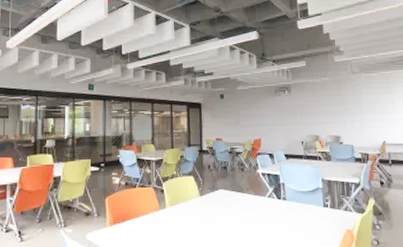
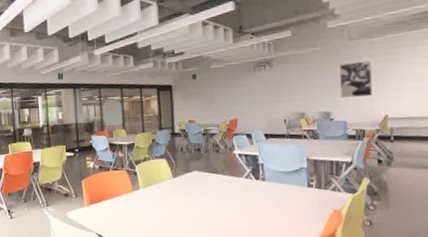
wall art: none [345,92,372,124] -> present [339,60,372,98]

